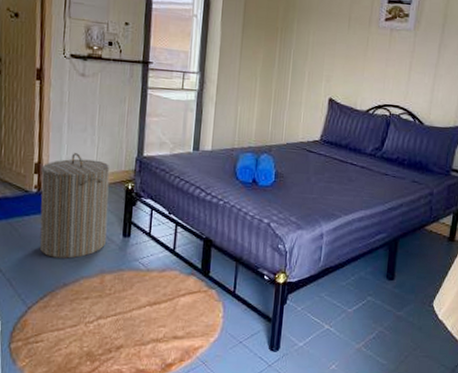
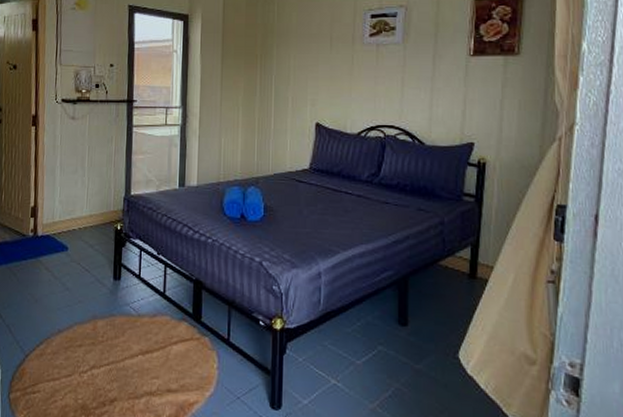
laundry hamper: present [39,153,110,259] -> none [36,195,100,304]

